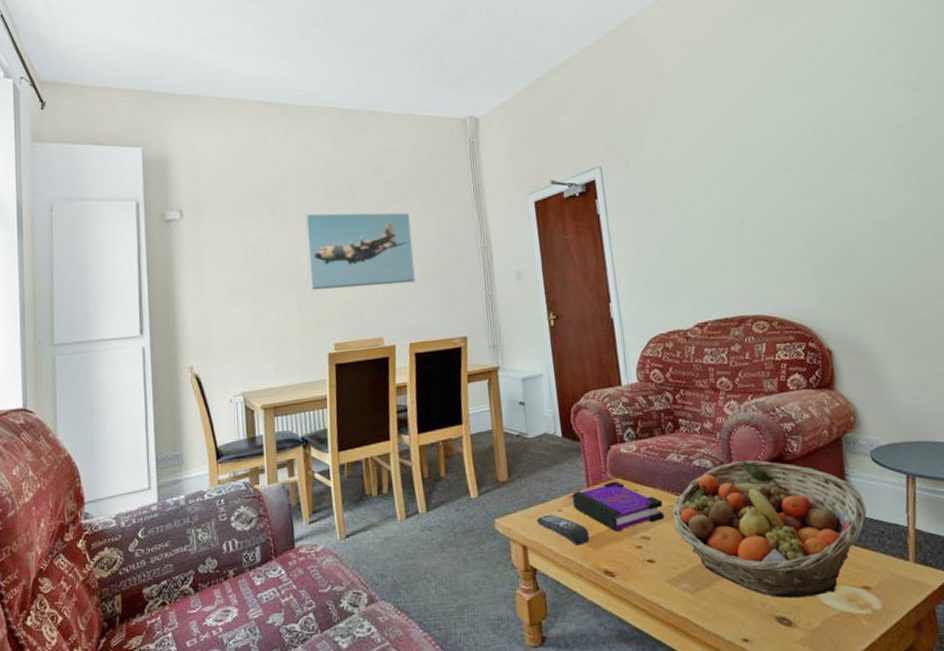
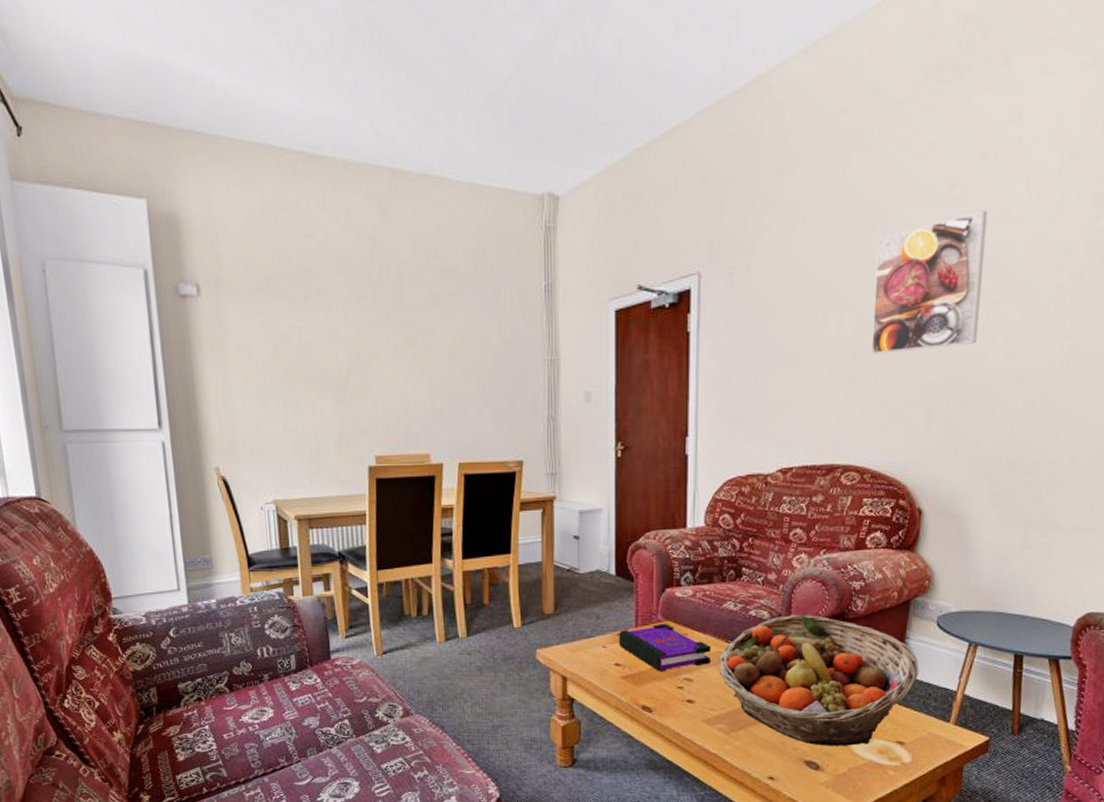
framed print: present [305,212,415,291] -> none [344,301,469,396]
remote control: present [536,514,590,546] -> none [579,649,632,681]
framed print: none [741,101,843,220] -> present [871,210,988,354]

